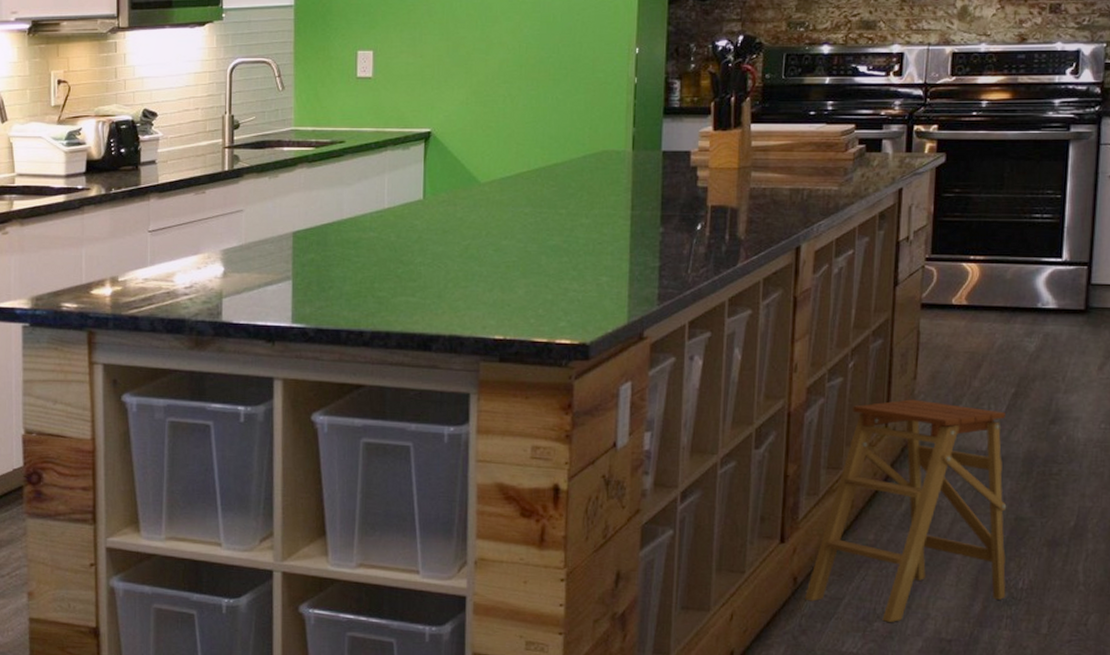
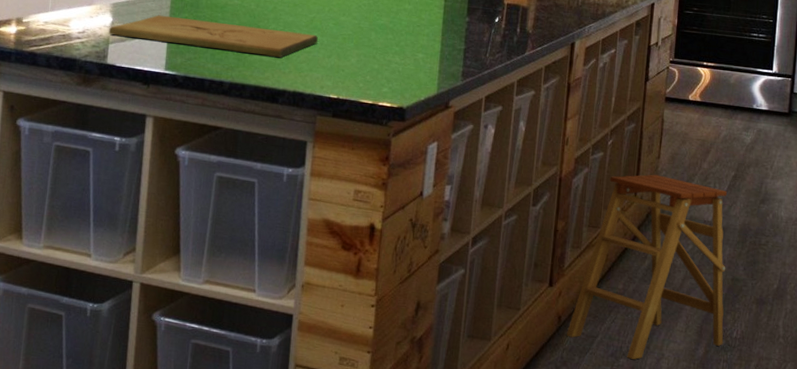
cutting board: none [221,258,476,296] -> present [108,15,319,58]

